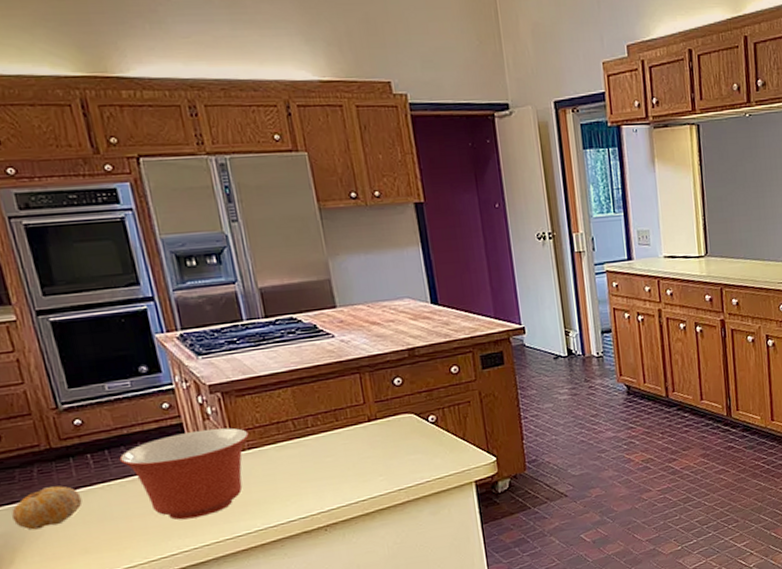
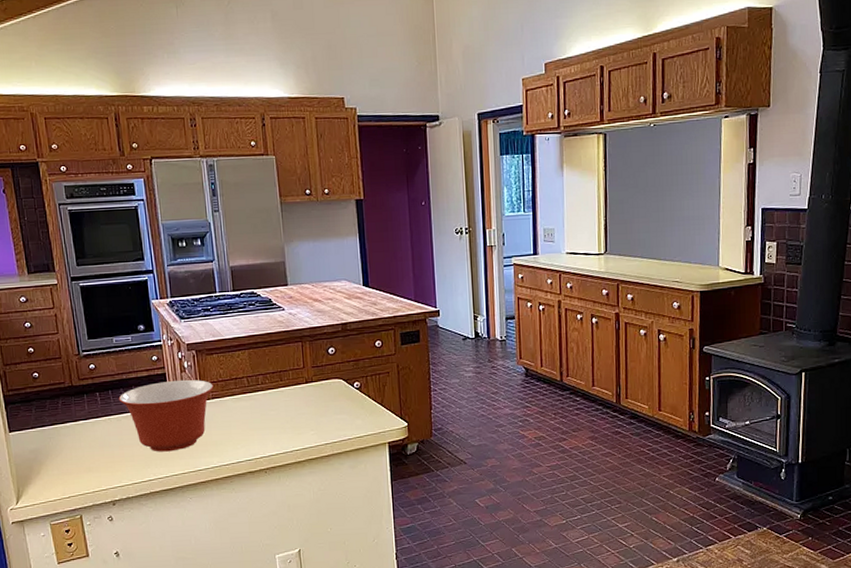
fruit: present [11,486,83,530] -> none [42,416,90,449]

